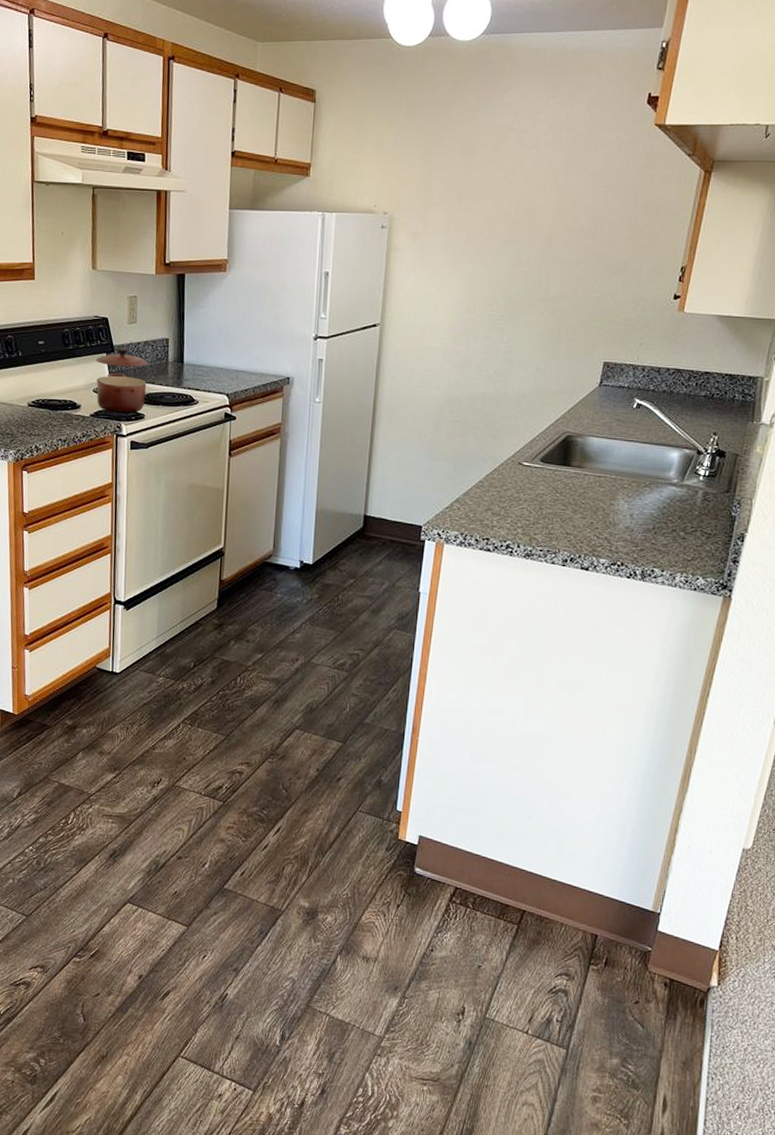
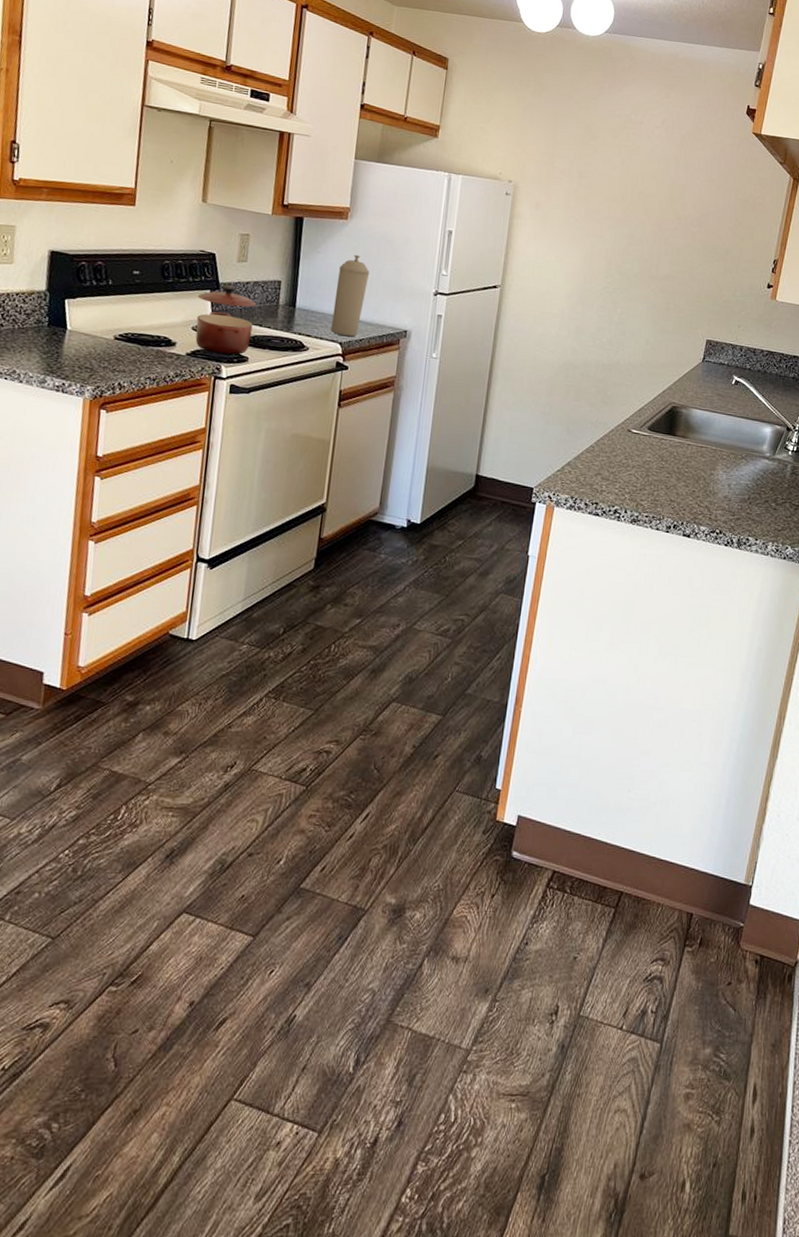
canister: none [217,306,251,388] -> present [331,254,370,337]

